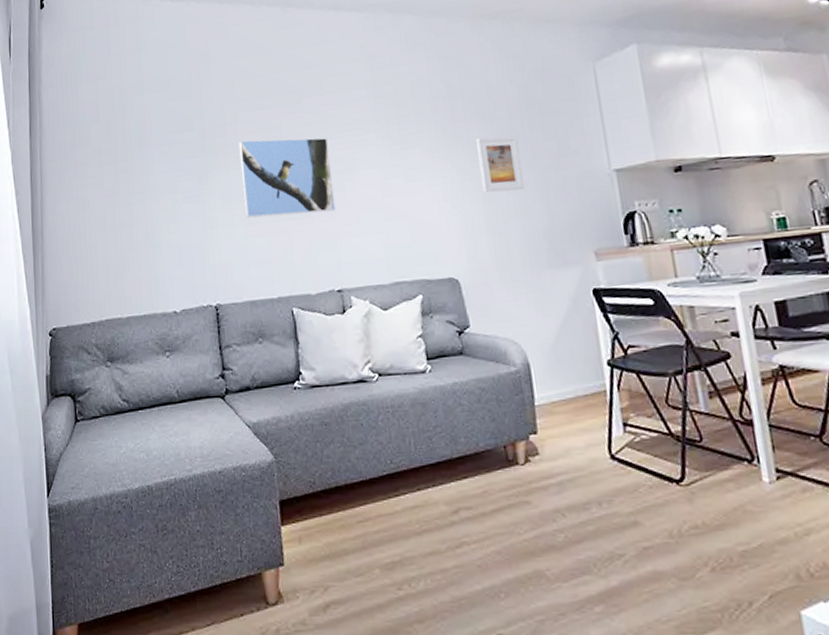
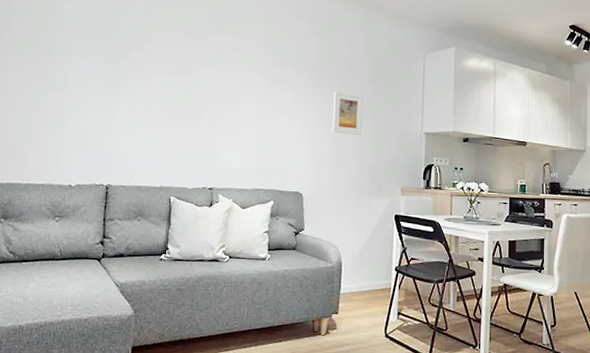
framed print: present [238,137,336,218] -> none [145,57,223,127]

